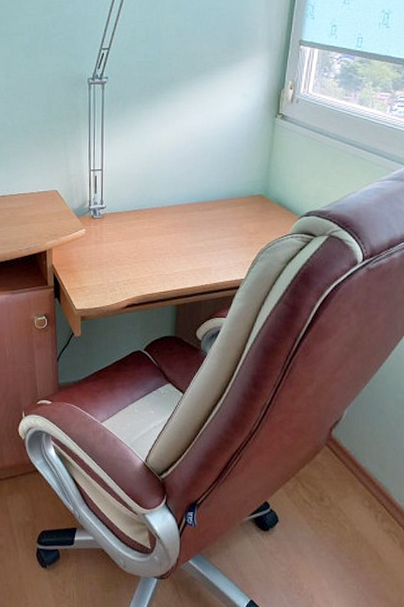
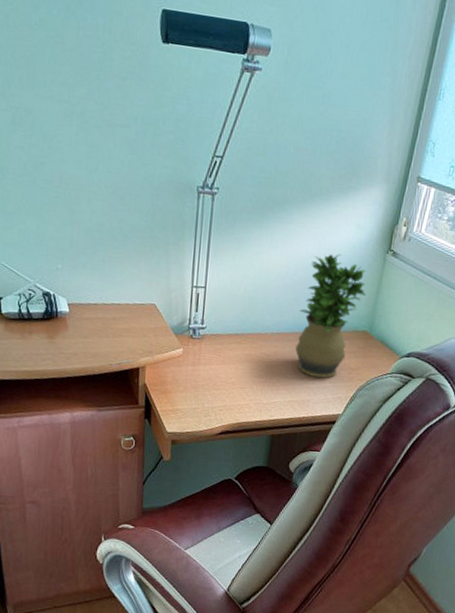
potted plant: none [193,124,259,245] -> present [295,254,367,378]

